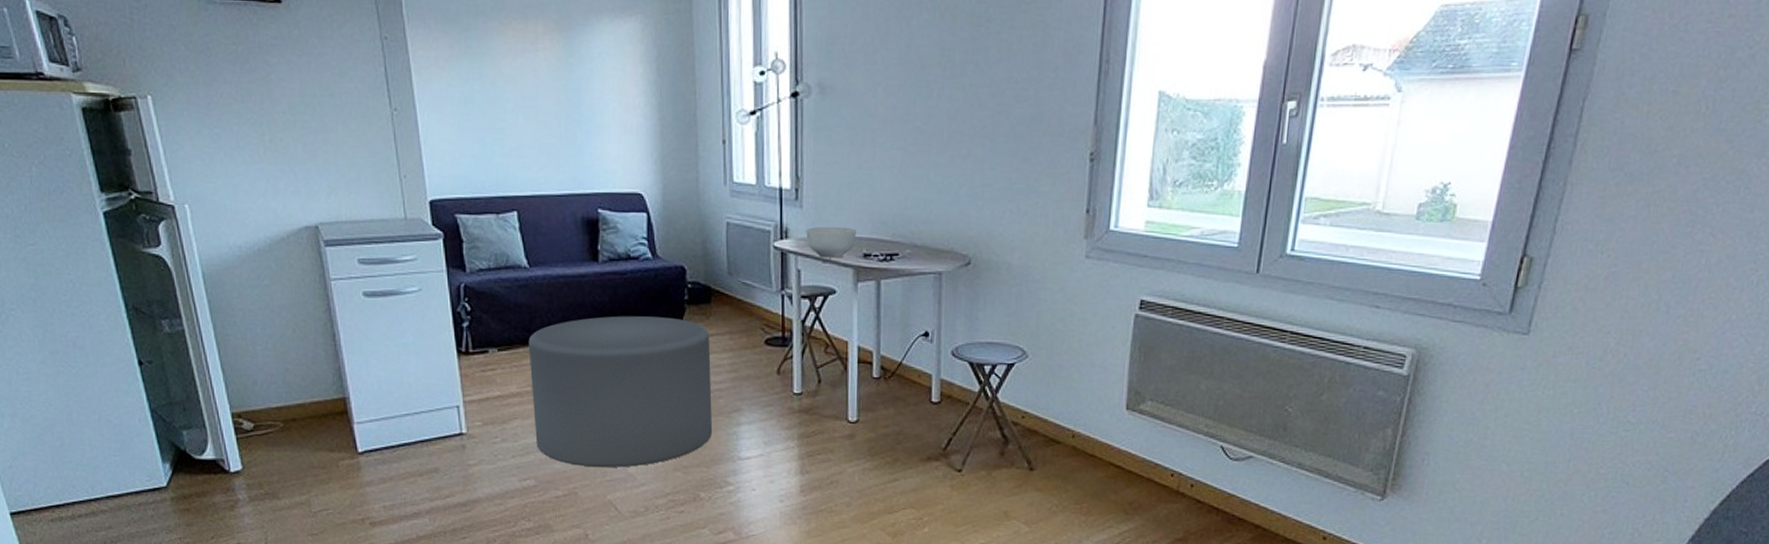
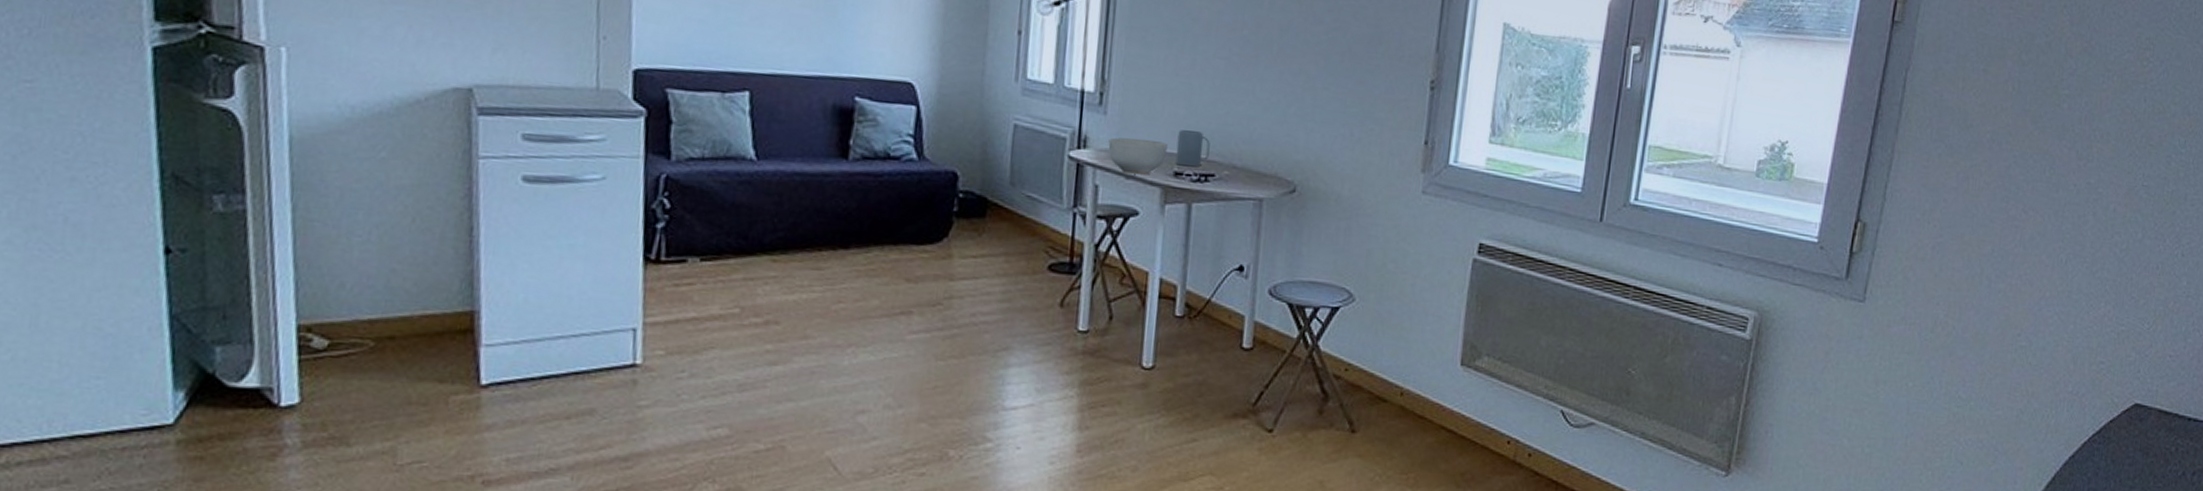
pouf: present [528,316,712,468] -> none [737,226,981,416]
mug: none [864,216,893,248] -> present [1175,130,1210,168]

